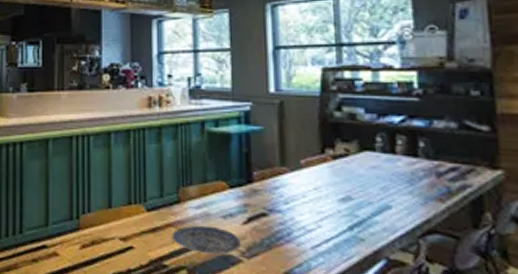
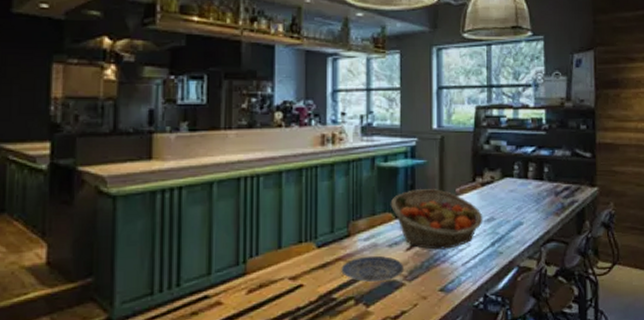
fruit basket: none [223,158,337,228] -> present [390,189,483,250]

